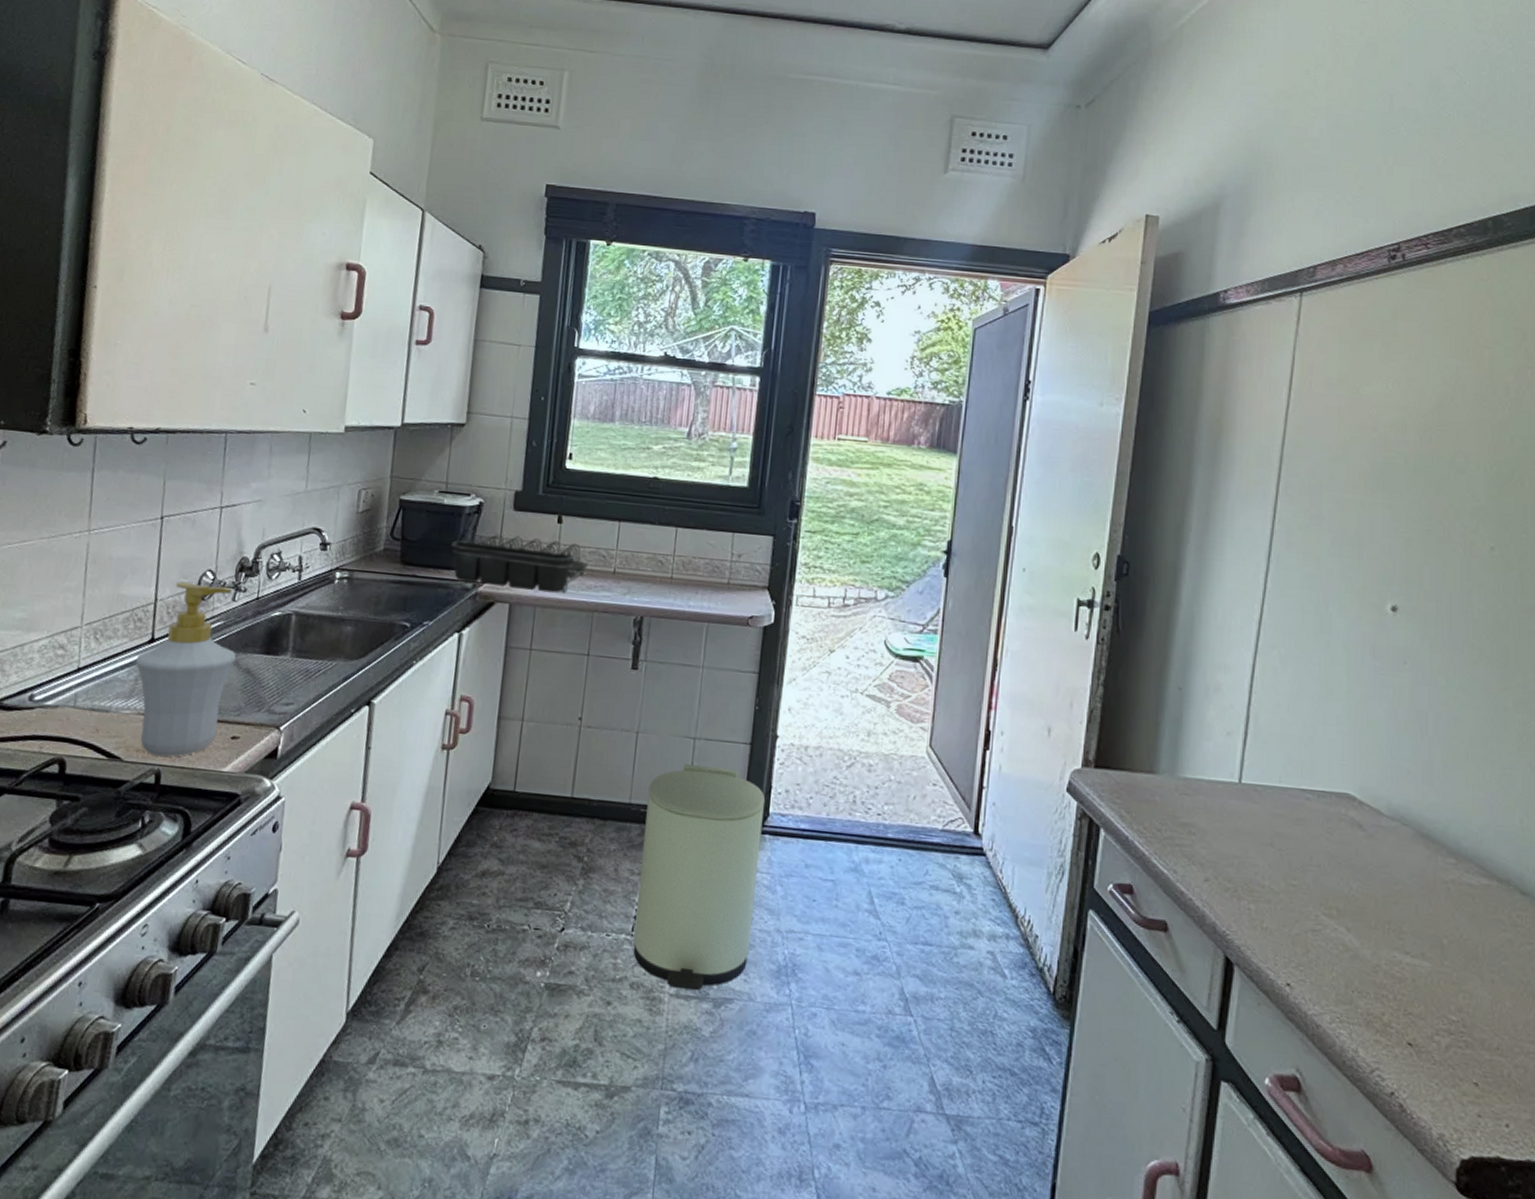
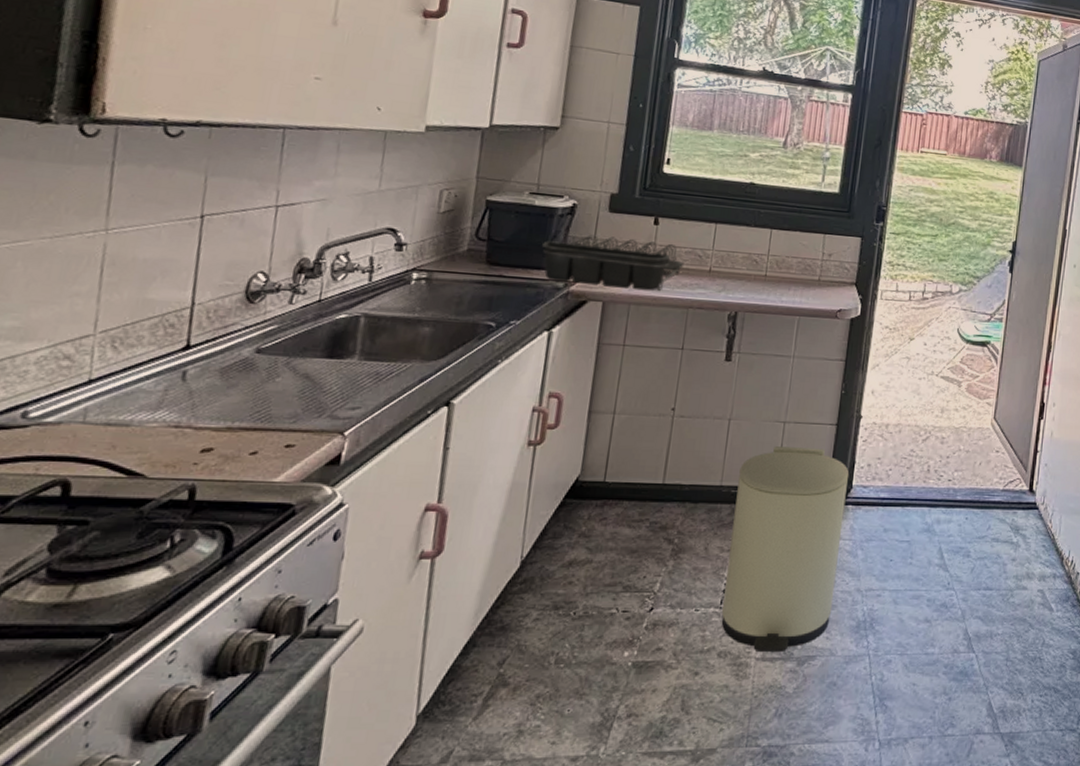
soap bottle: present [135,582,237,757] -> none [165,284,293,470]

